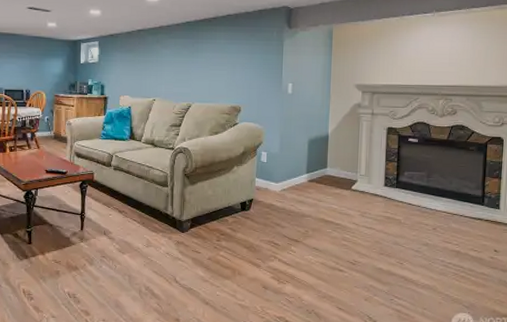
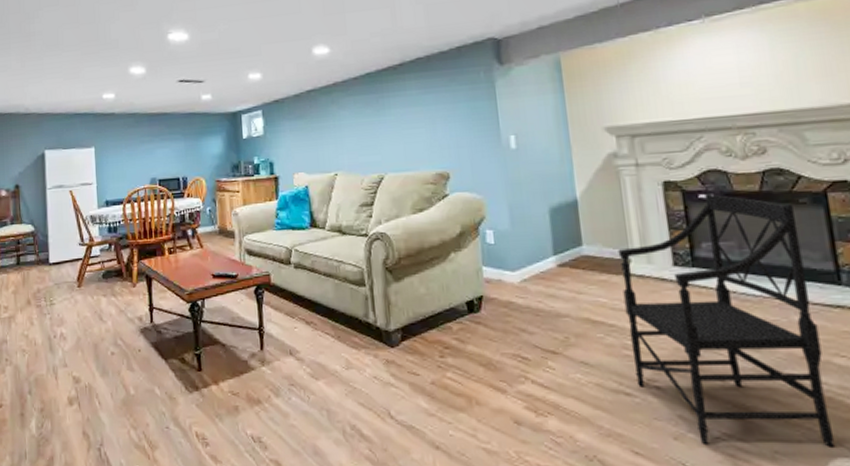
armchair: none [347,138,466,306] -> present [618,192,836,447]

